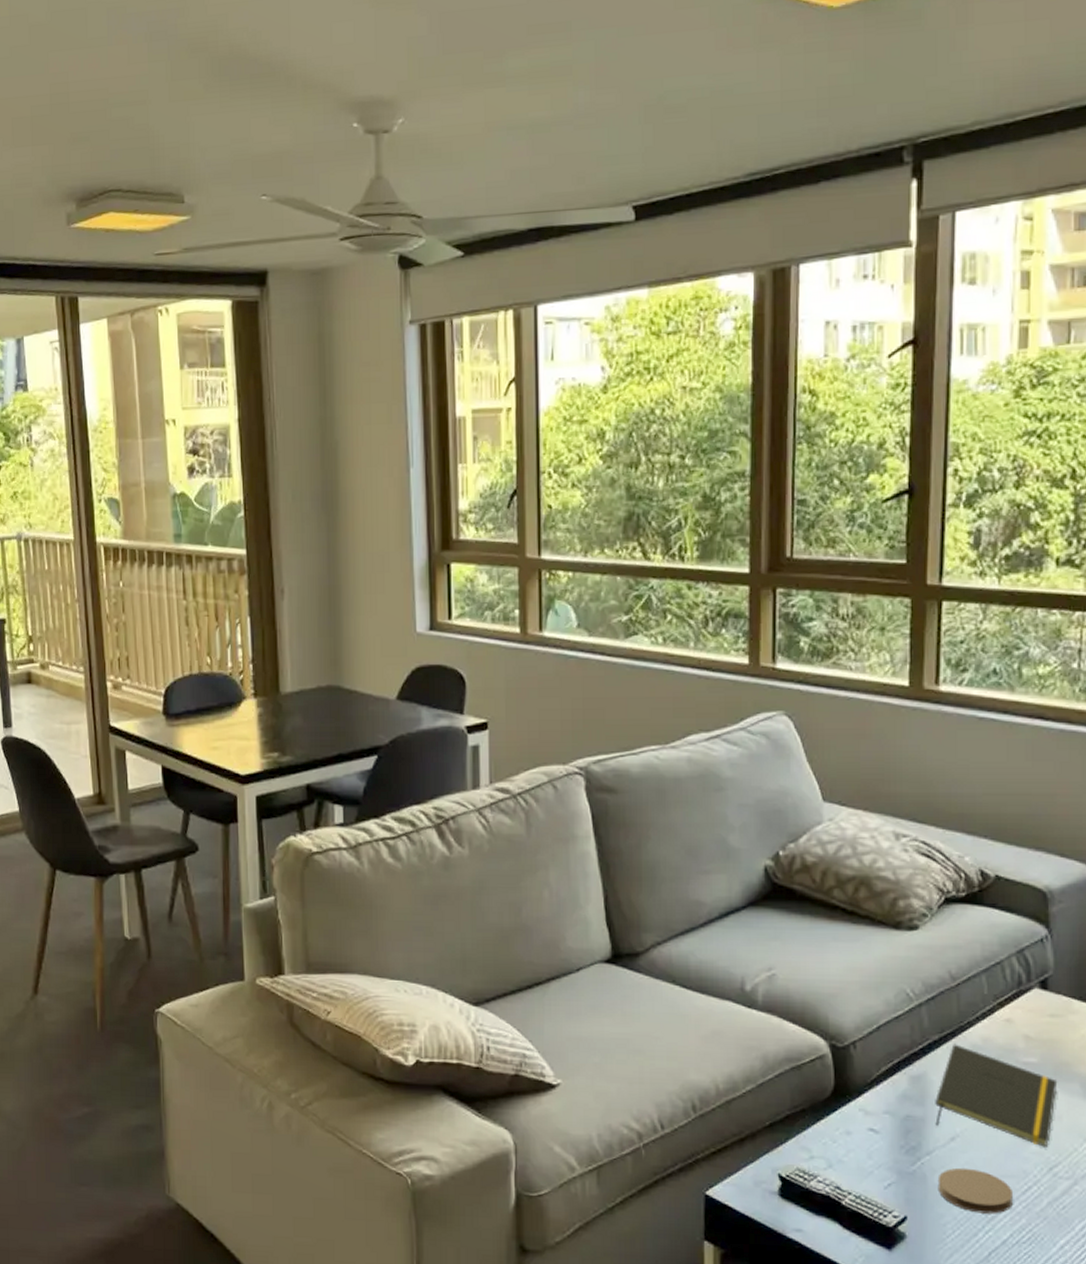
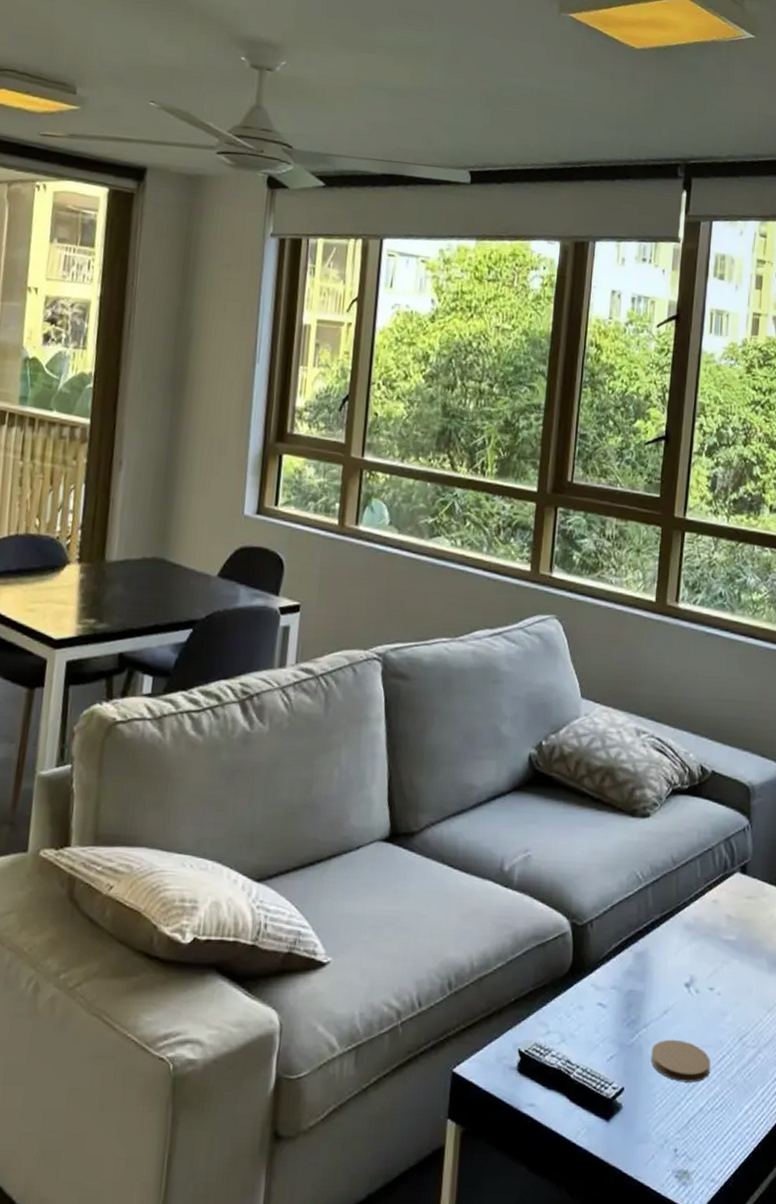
notepad: present [935,1044,1058,1148] -> none [652,923,750,1019]

